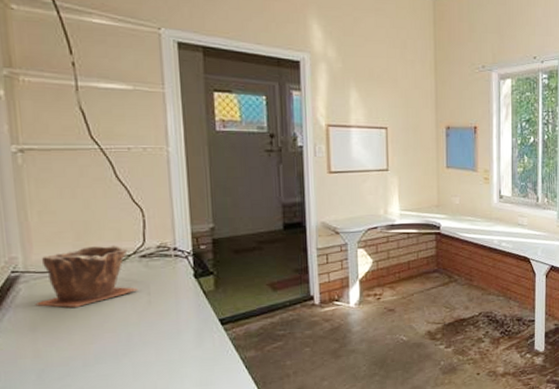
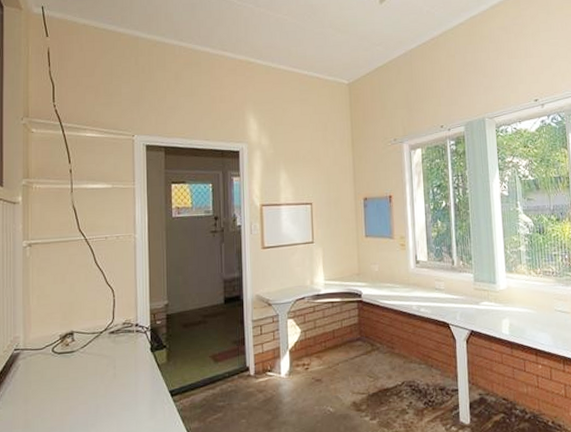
plant pot: present [35,244,138,308] -> none [29,323,107,381]

